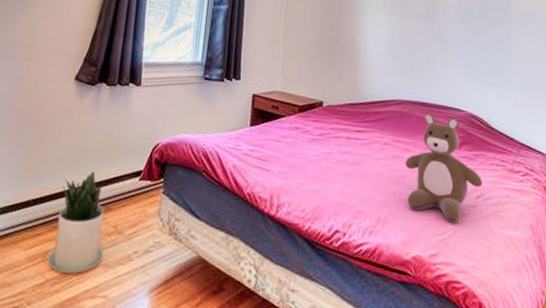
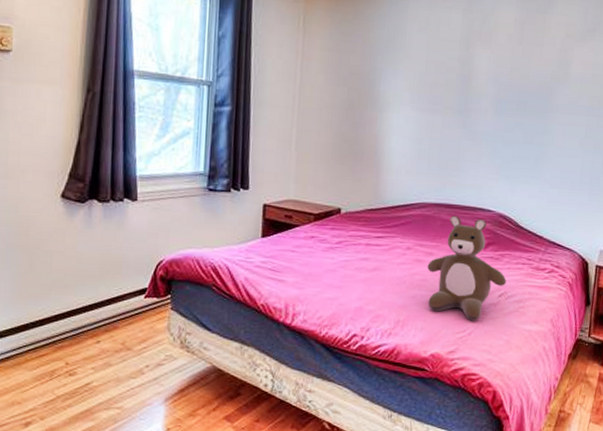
planter: present [47,171,105,275] -> none [55,291,114,390]

